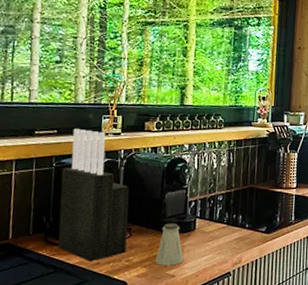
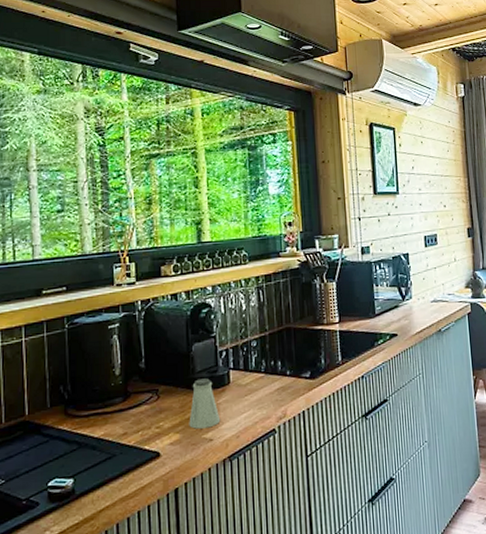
knife block: present [58,129,130,262] -> none [76,282,155,433]

